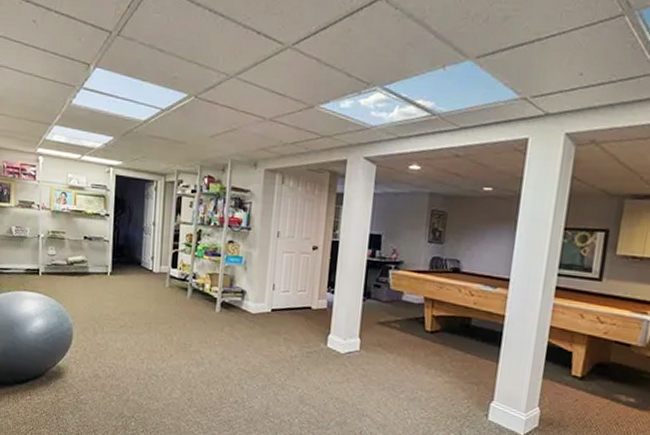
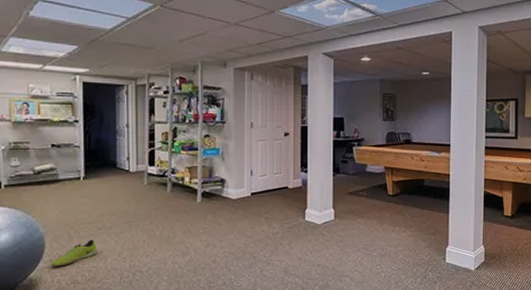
athletic shoe: none [77,336,118,360] -> present [51,239,97,267]

